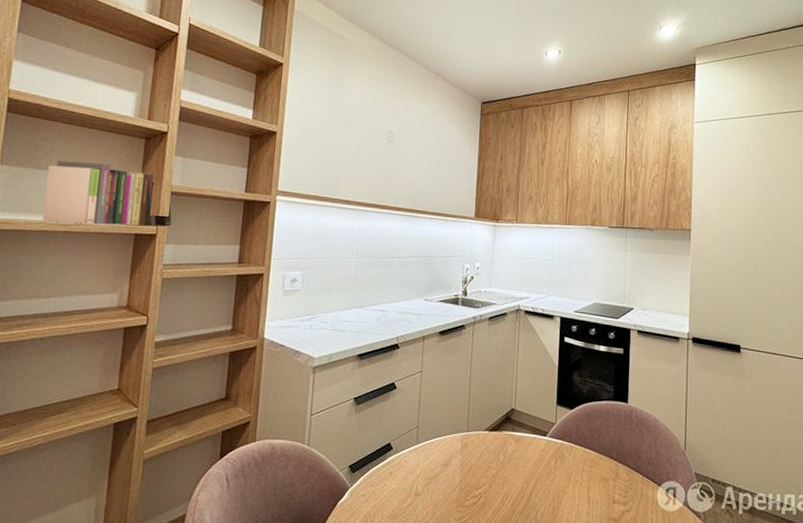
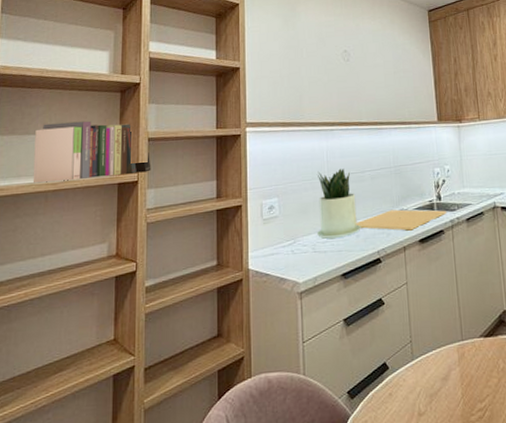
planter: none [337,251,383,319] -> present [316,168,361,239]
cutting board: none [378,299,470,322] -> present [356,209,446,231]

